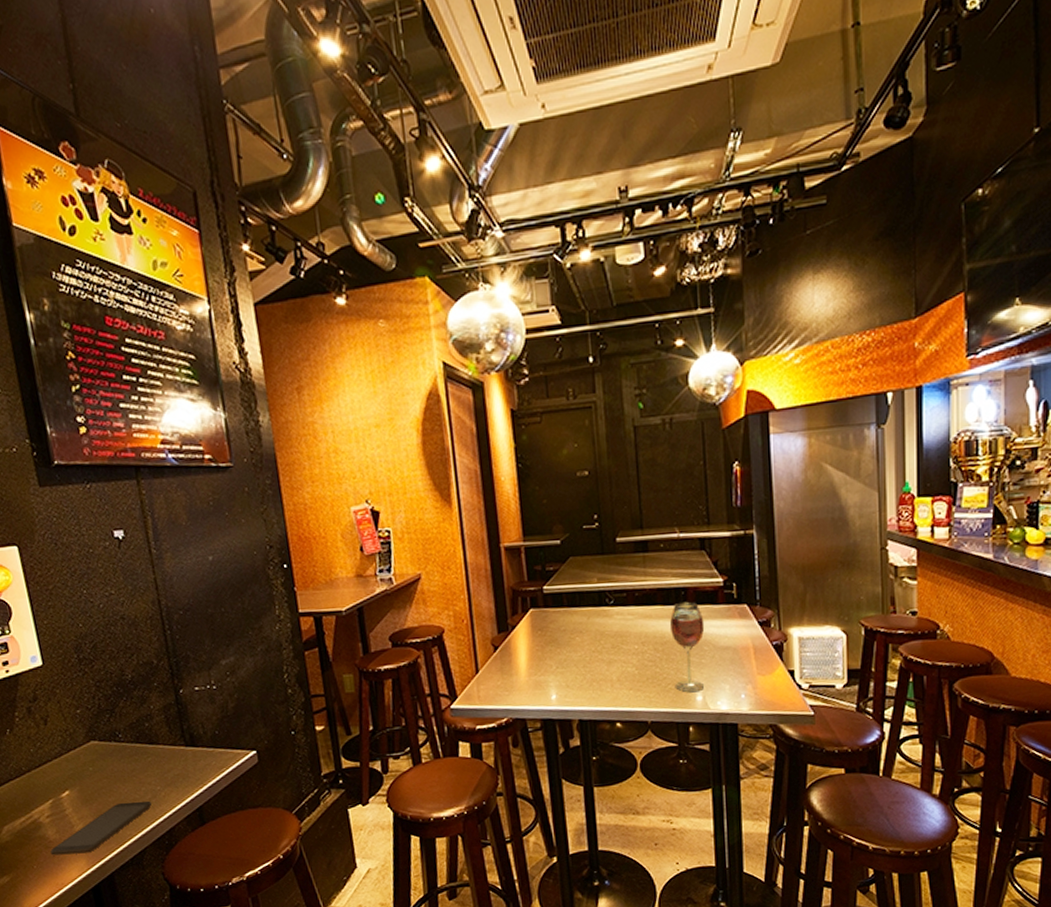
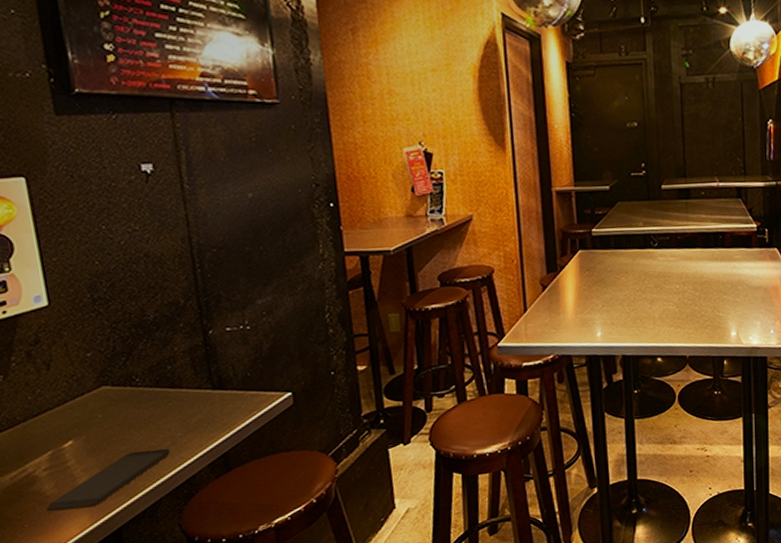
wineglass: present [669,601,705,693] -> none [708,245,740,329]

